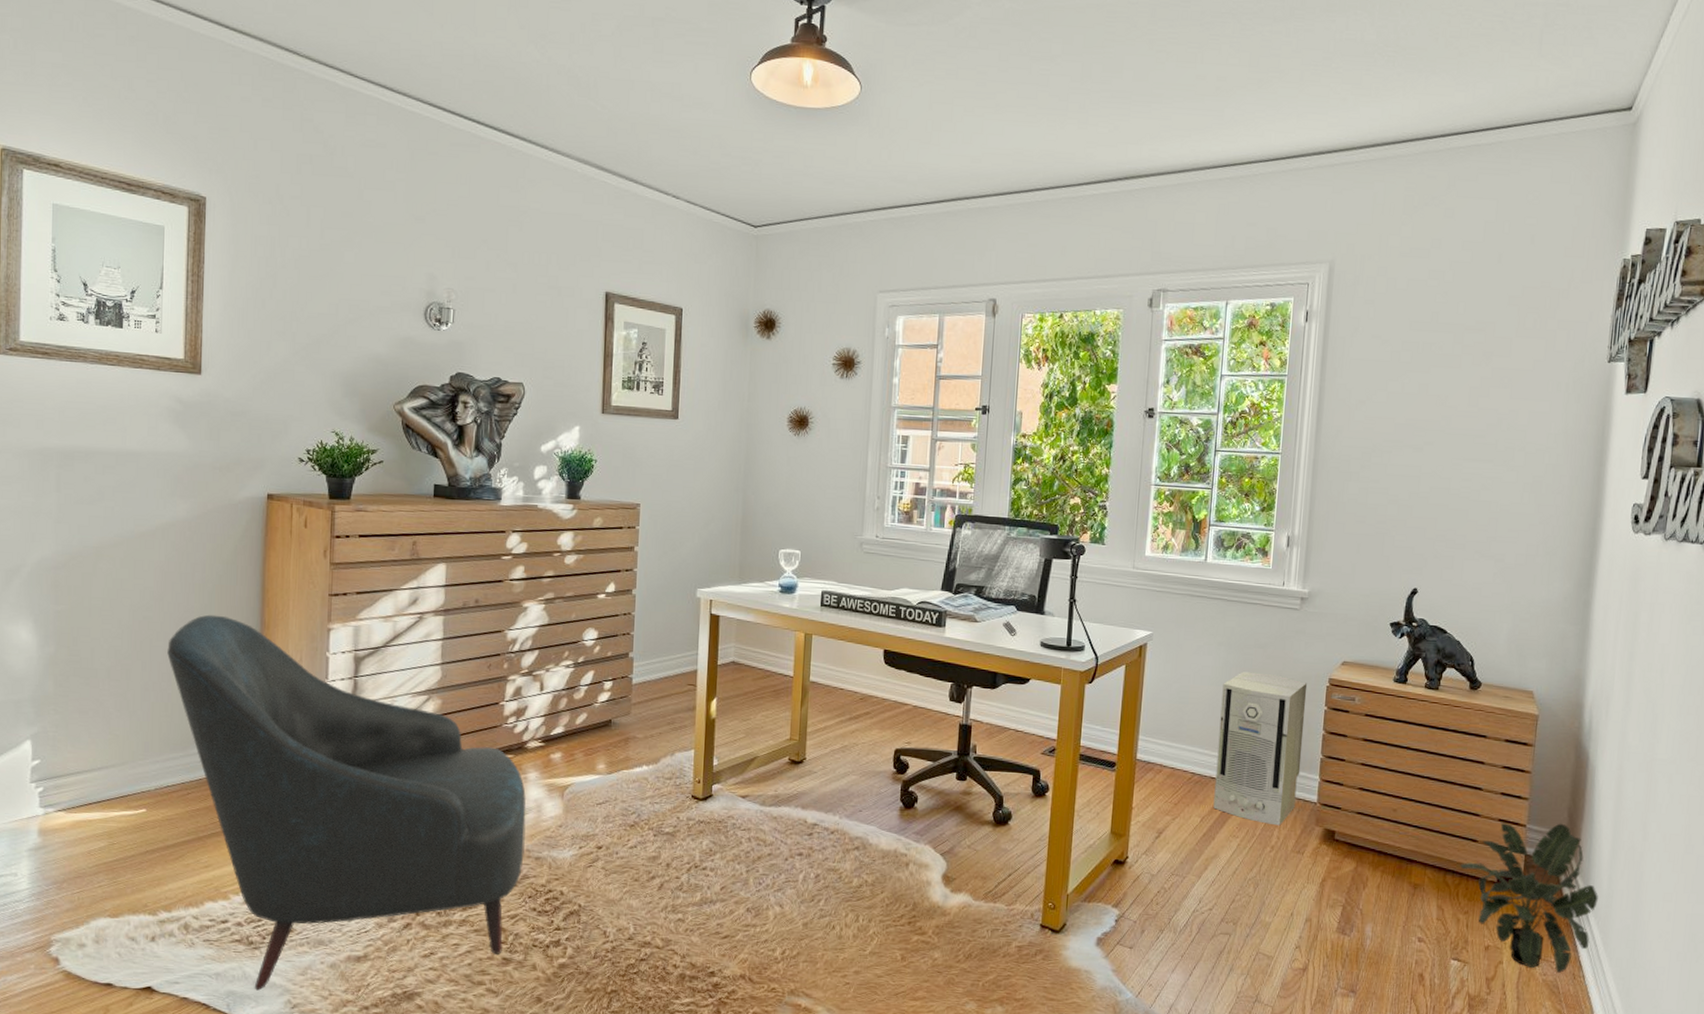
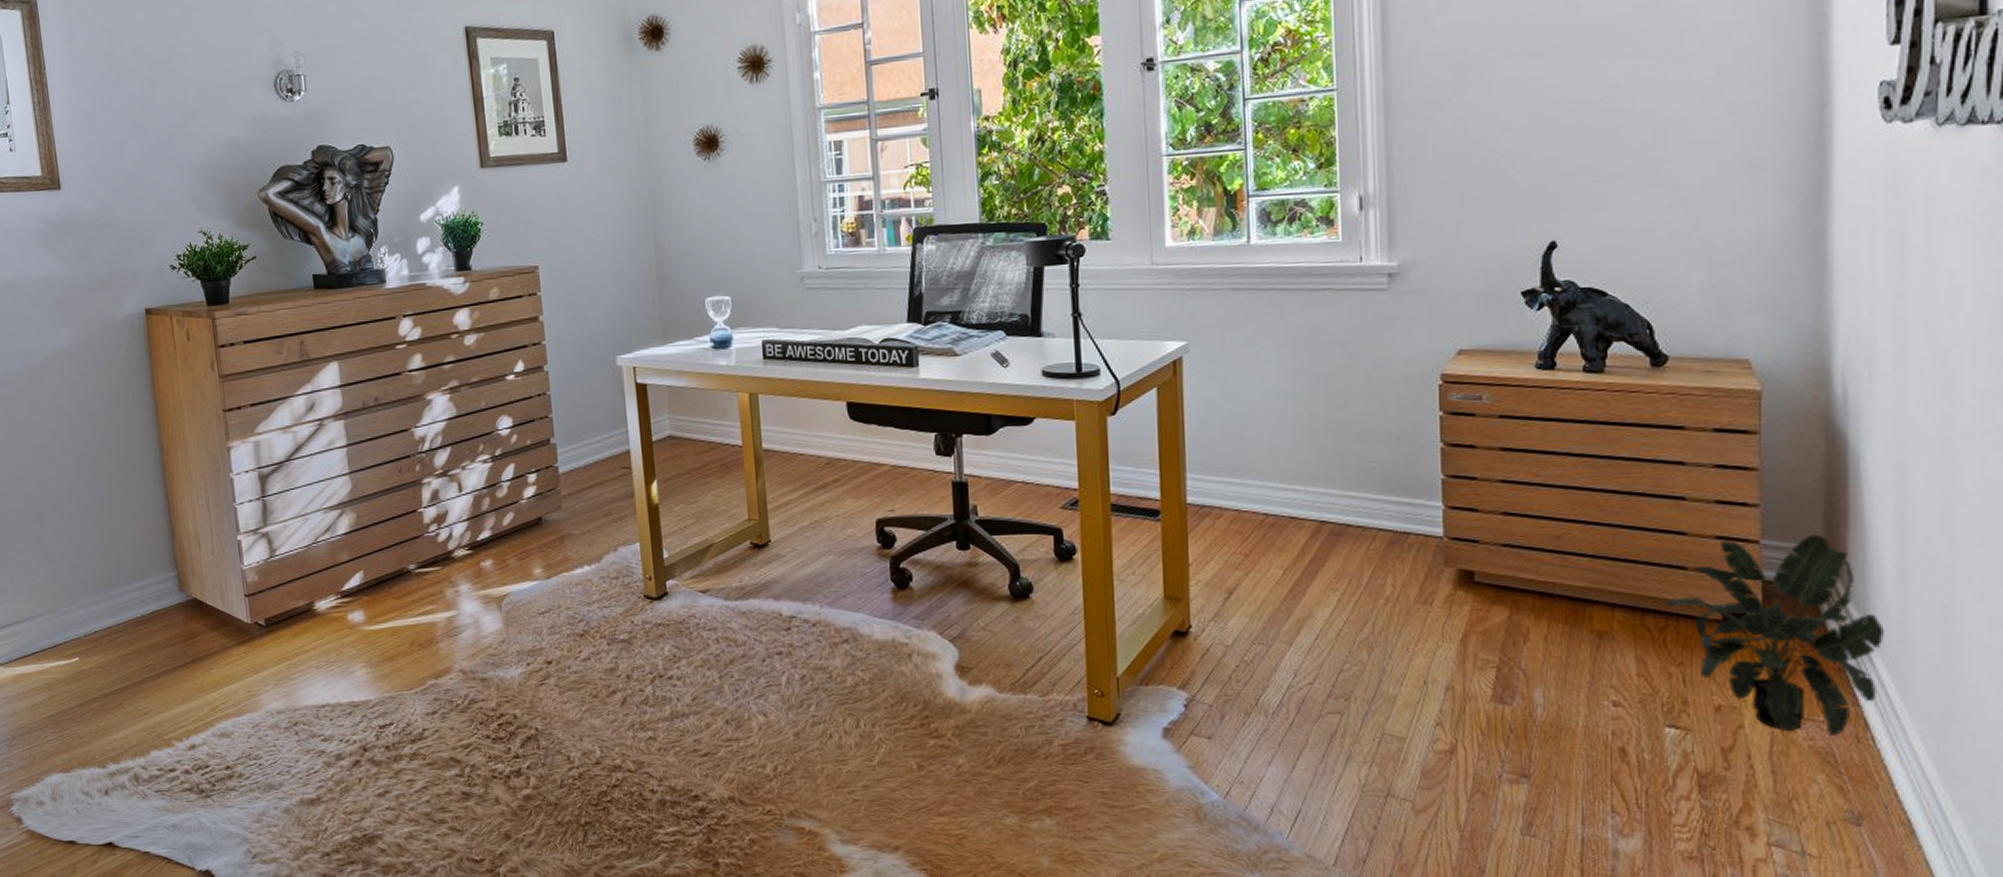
armchair: present [167,614,527,991] -> none [73,445,469,841]
air purifier: present [1213,671,1308,826] -> none [1292,377,1415,571]

